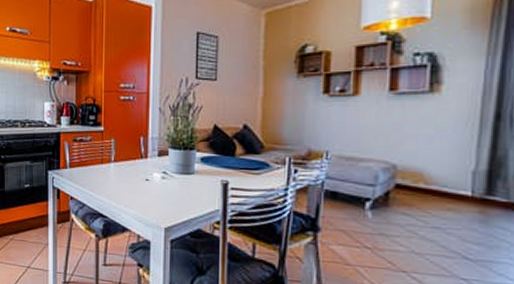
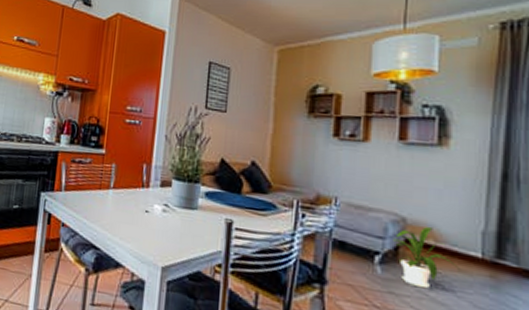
house plant: none [384,172,449,228] -> present [393,227,460,289]

